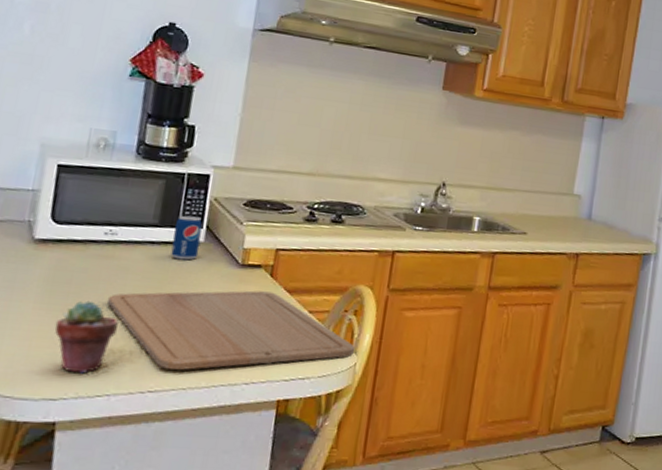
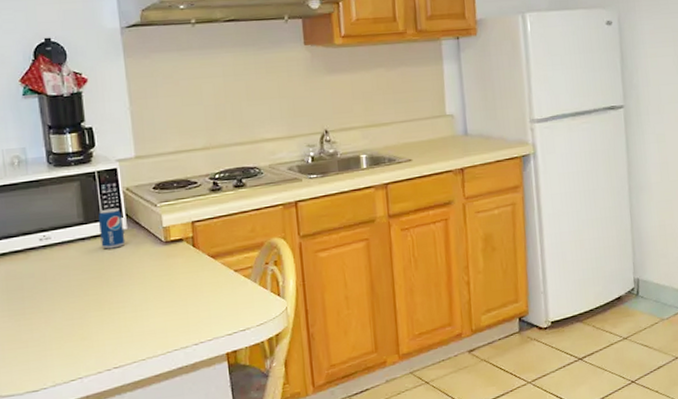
potted succulent: present [54,300,118,374] -> none [19,300,73,366]
chopping board: present [106,290,354,371] -> none [57,260,282,346]

